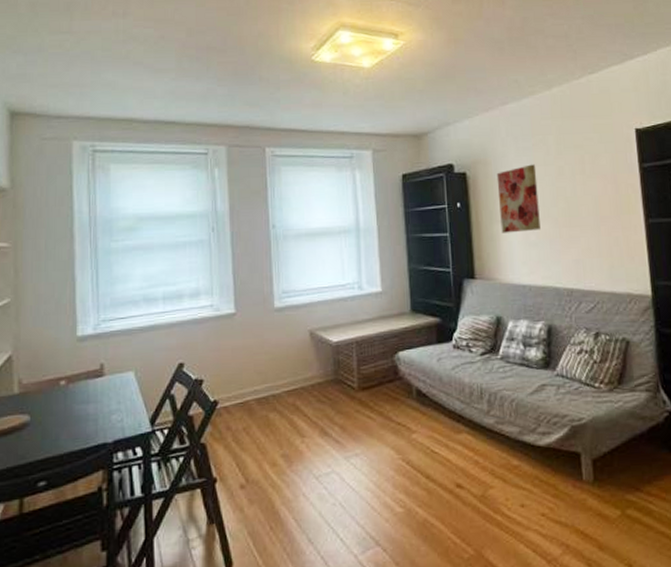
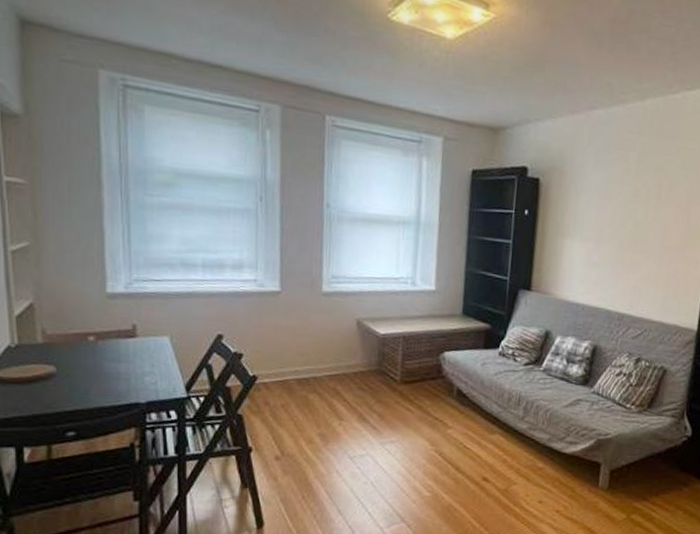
wall art: present [496,164,541,233] -> none [565,180,612,251]

